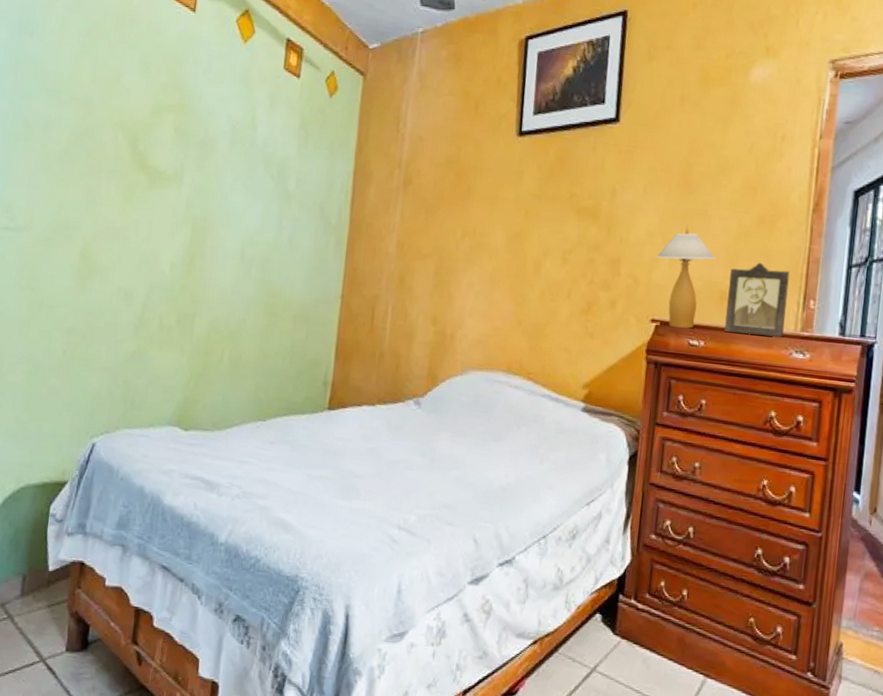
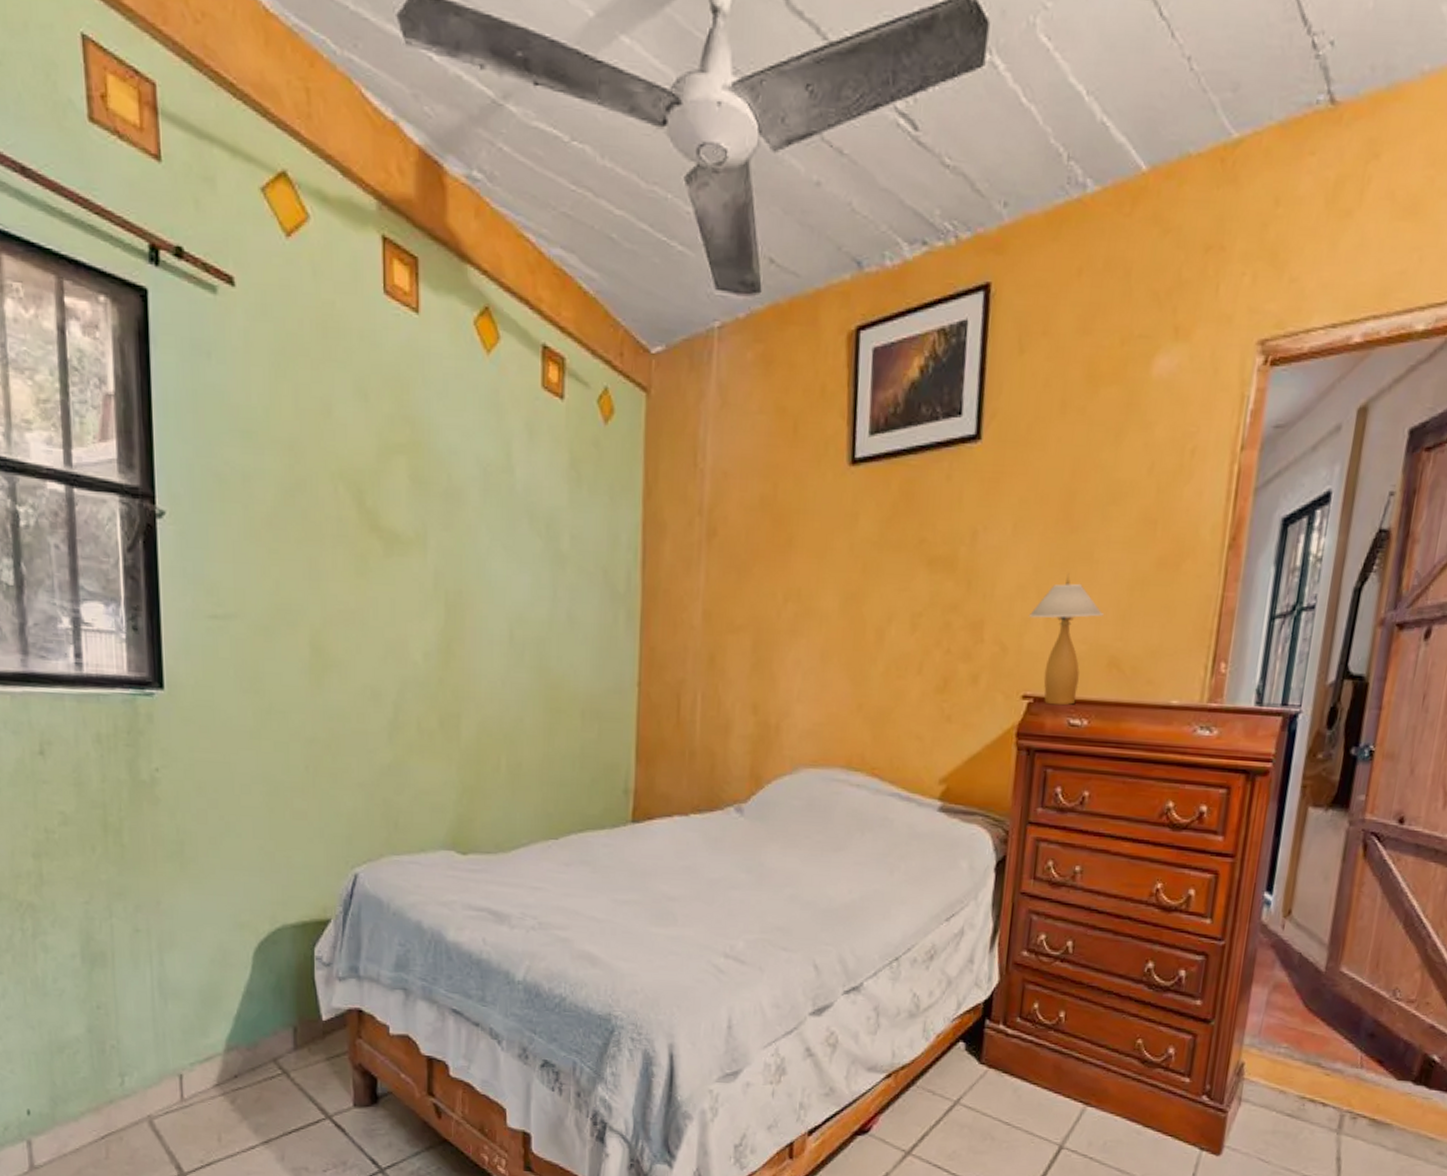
photo frame: present [724,262,790,337] -> none [1113,617,1197,711]

